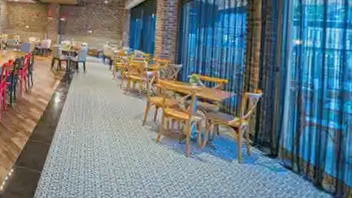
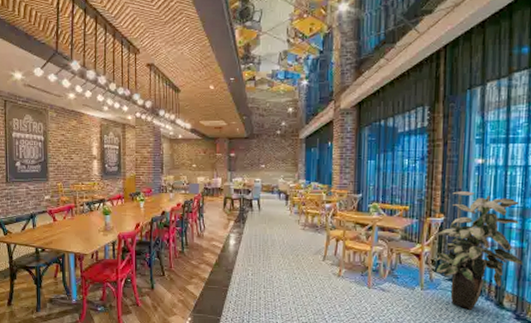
indoor plant: none [253,69,342,188] -> present [436,191,523,310]

